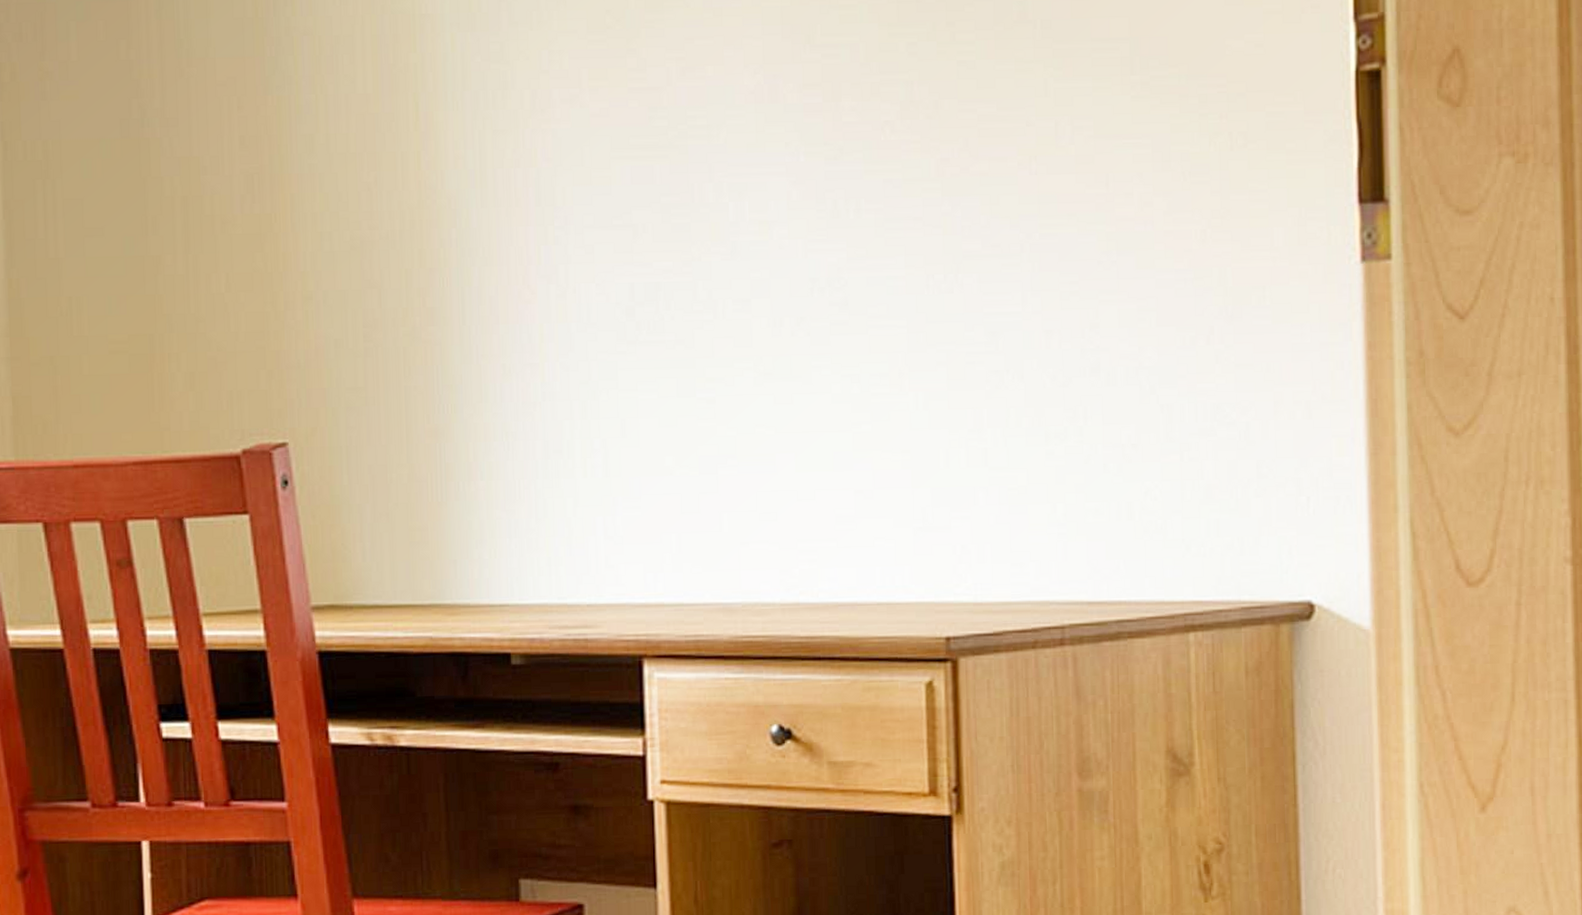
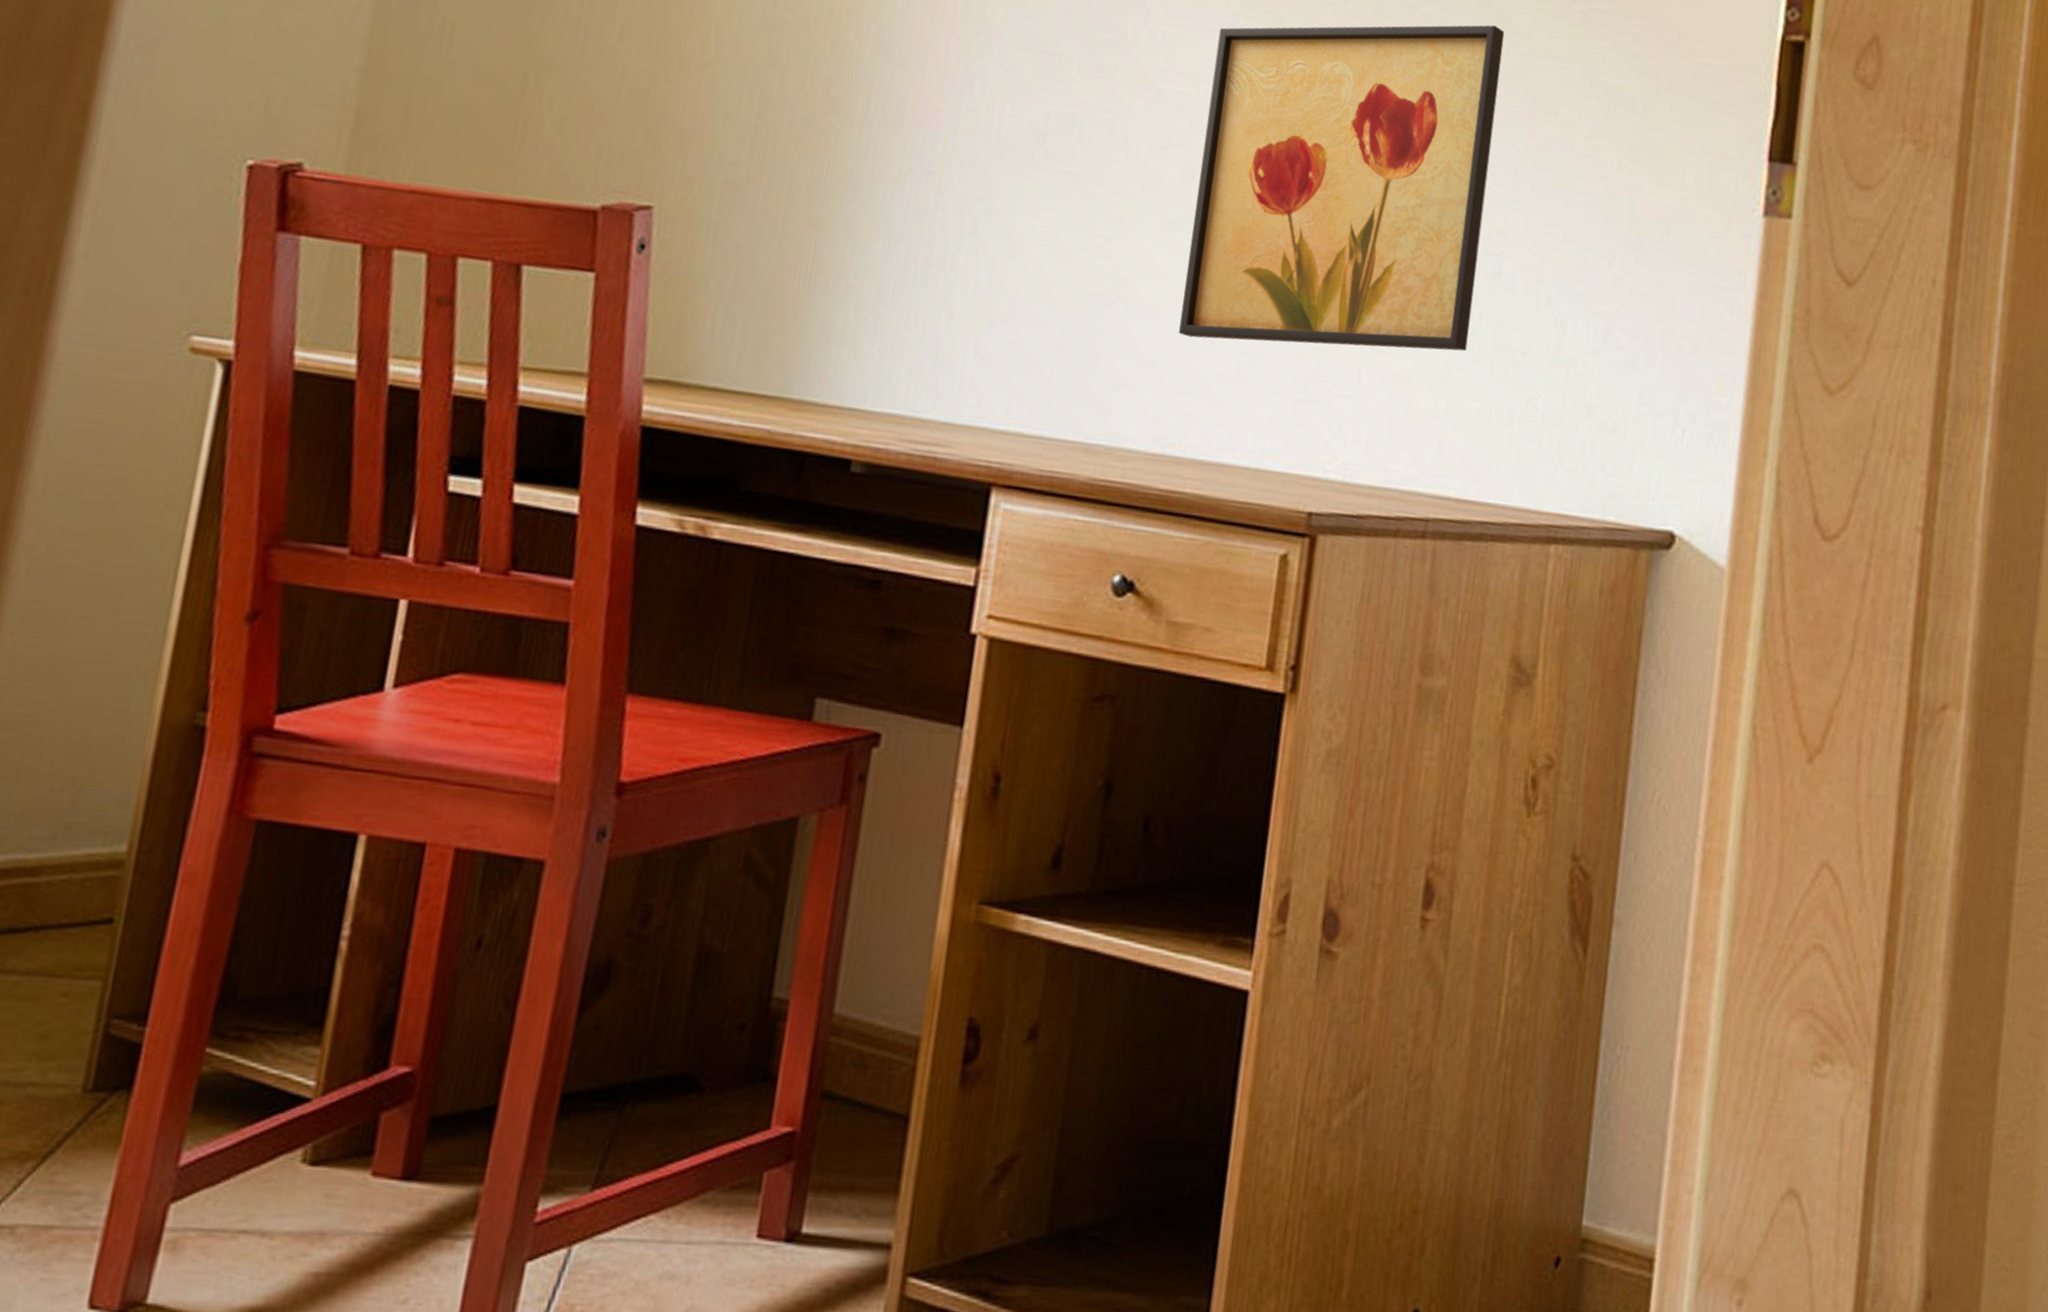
wall art: none [782,114,1076,484] -> present [1178,25,1505,351]

